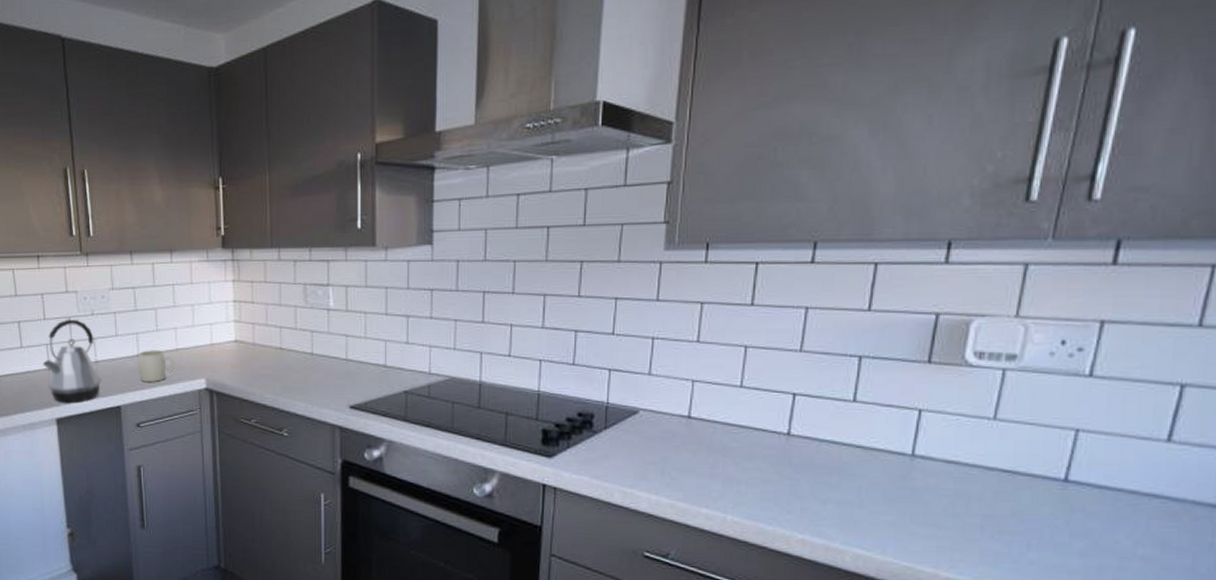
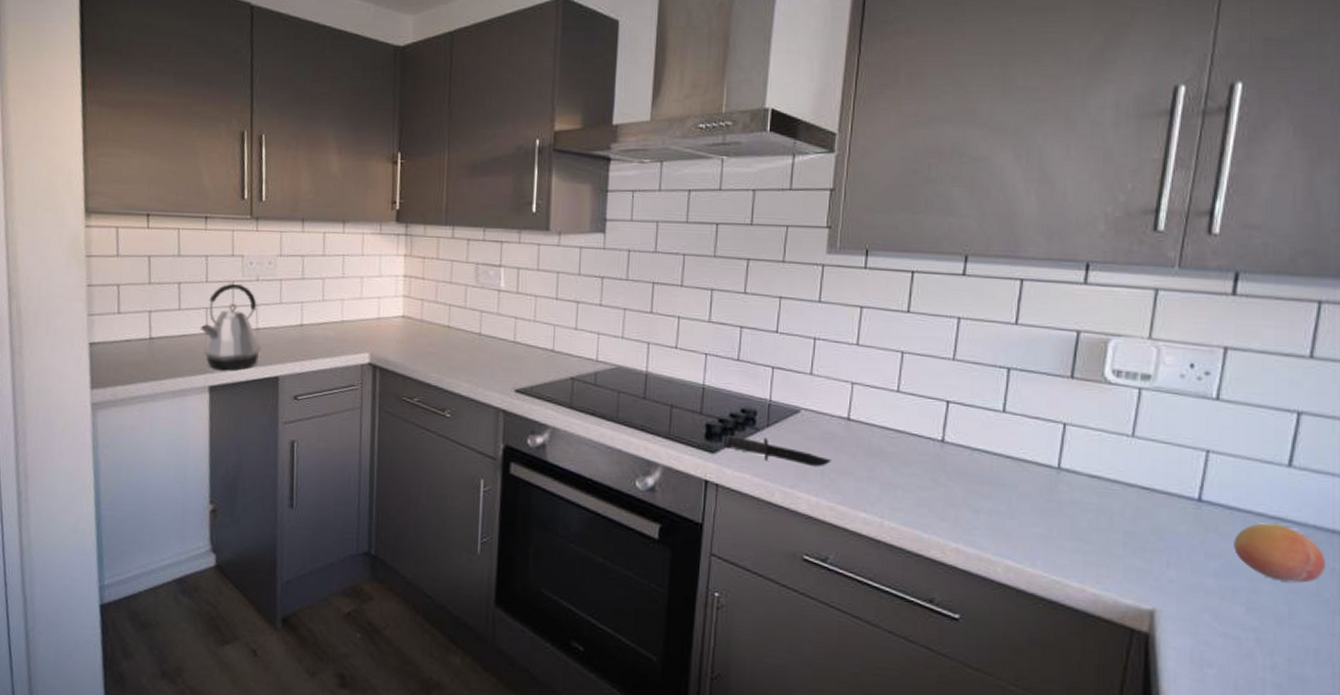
mug: present [137,350,174,383] -> none [300,320,338,354]
knife: none [561,439,673,466] -> present [724,434,832,467]
fruit: none [1102,500,1203,559] -> present [1234,522,1325,583]

